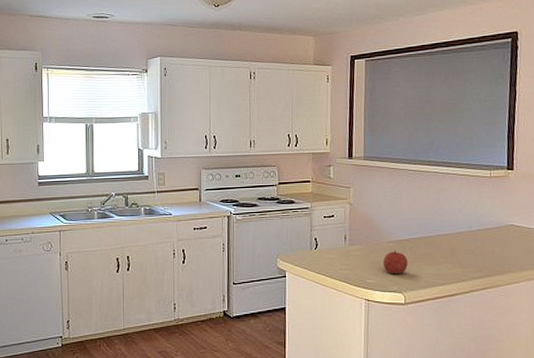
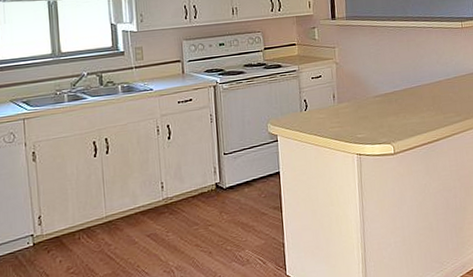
fruit: present [382,249,408,275] -> none [371,103,395,127]

